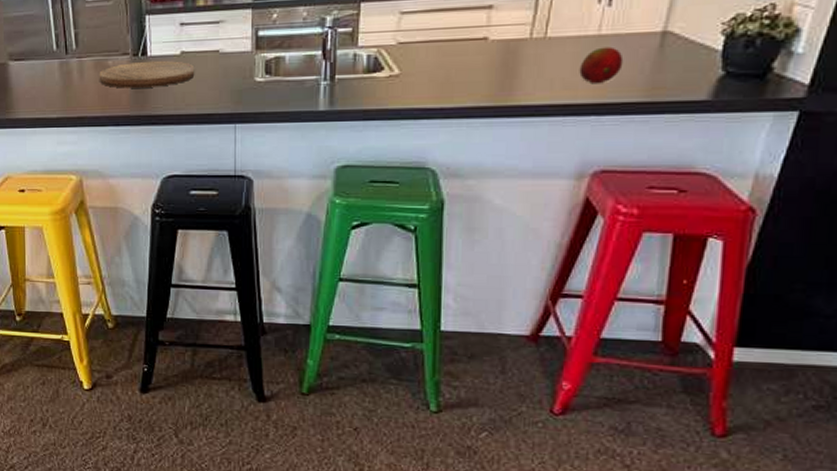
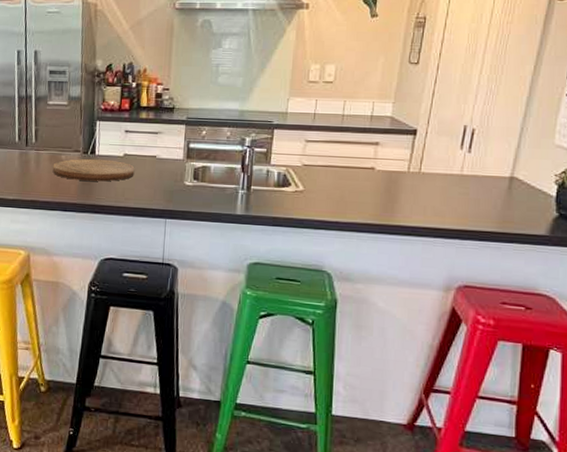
fruit: present [579,46,624,84] -> none [446,184,481,214]

